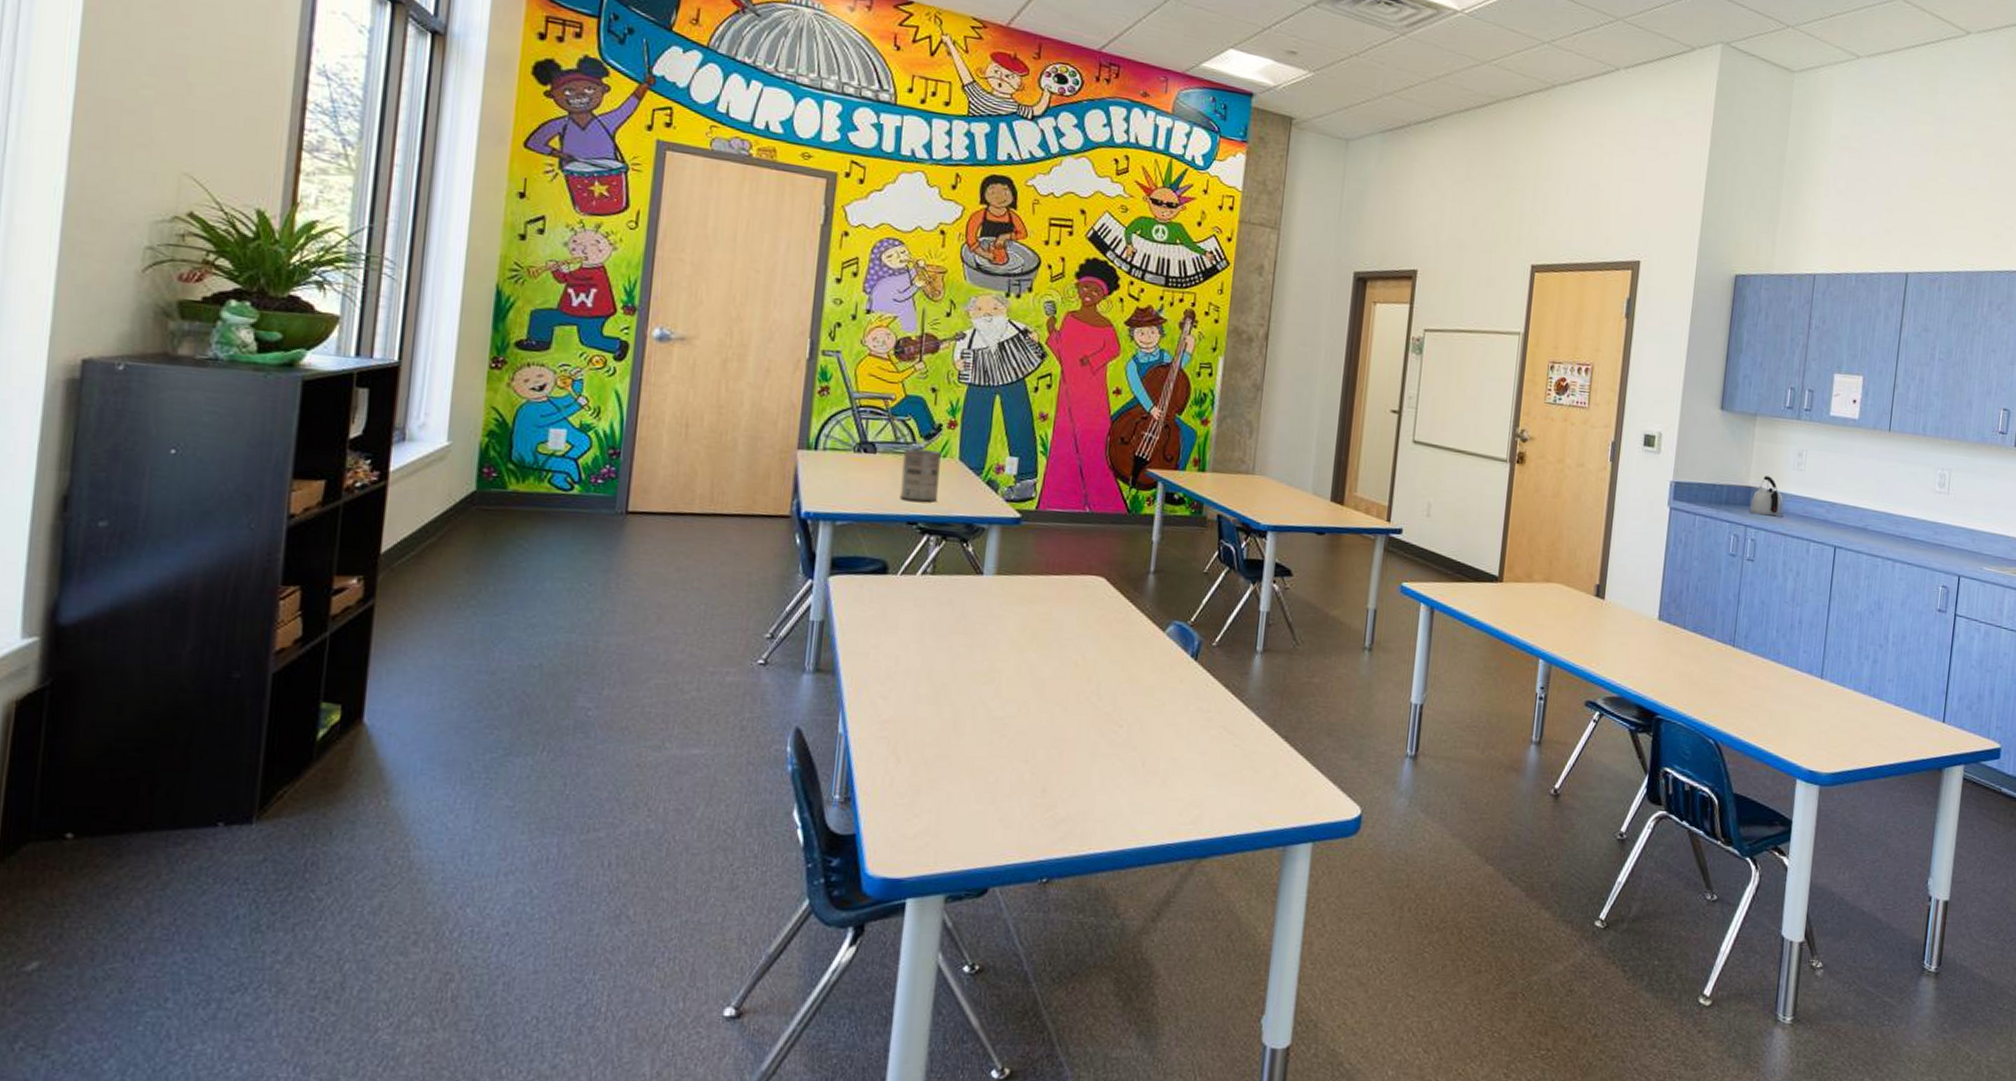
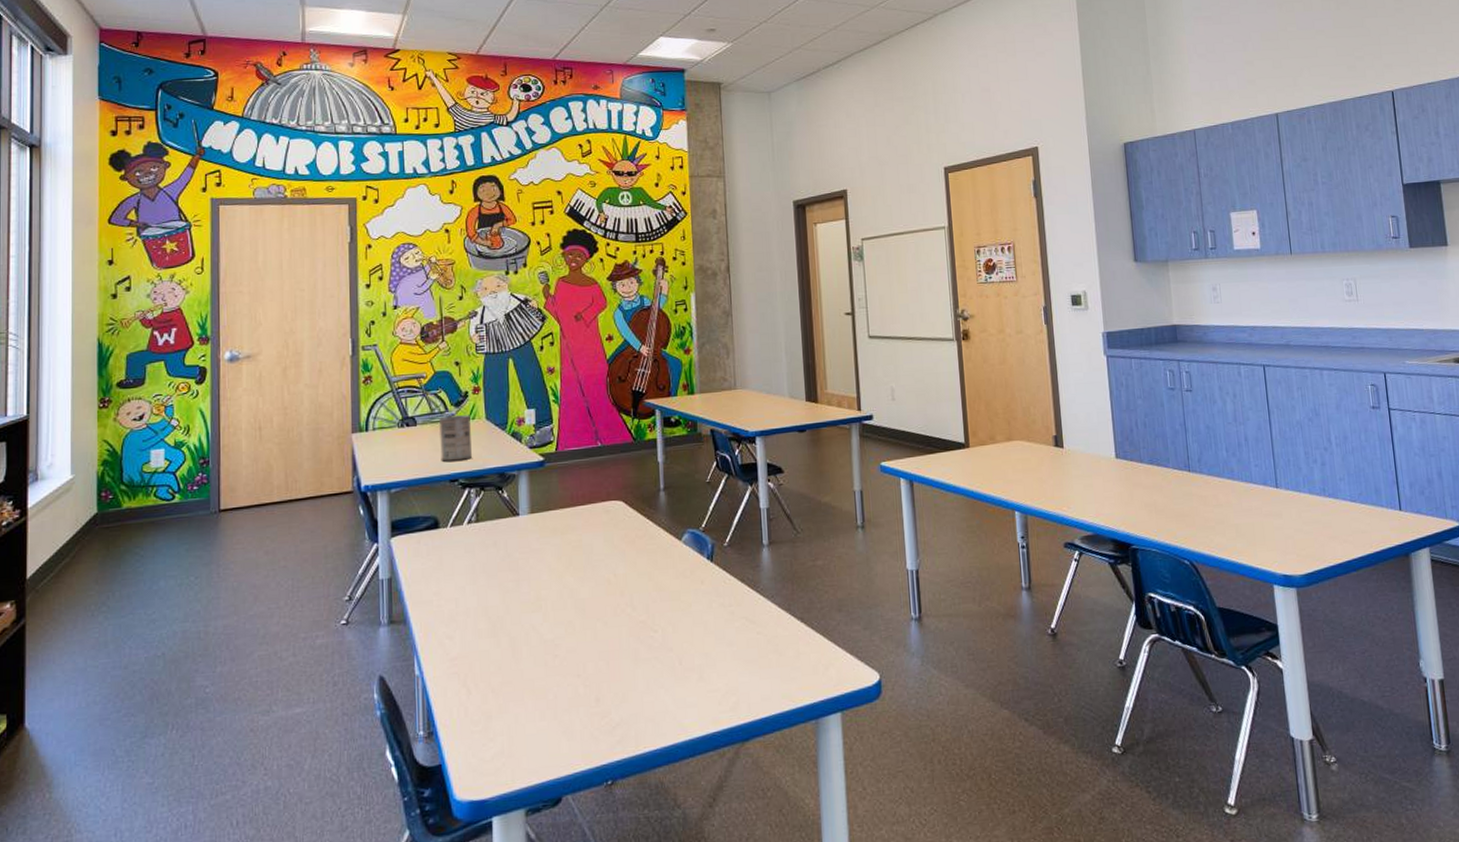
kettle: present [1749,475,1784,518] -> none [1178,313,1211,349]

